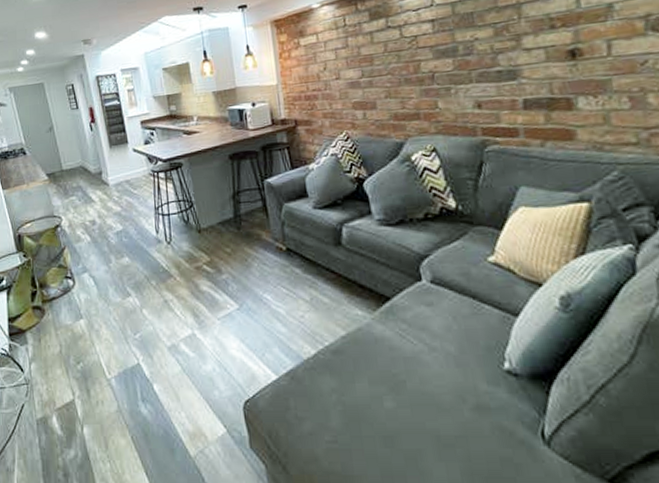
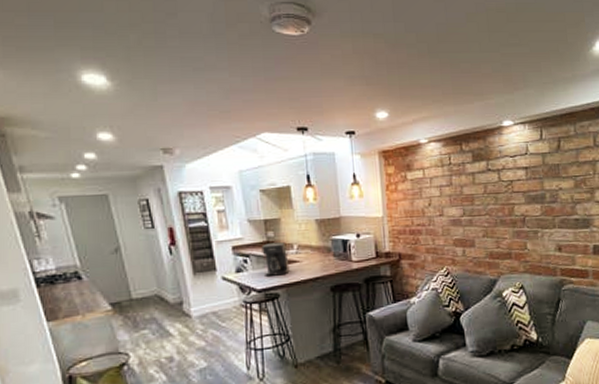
coffee maker: none [165,115,191,147] -> present [261,242,290,276]

